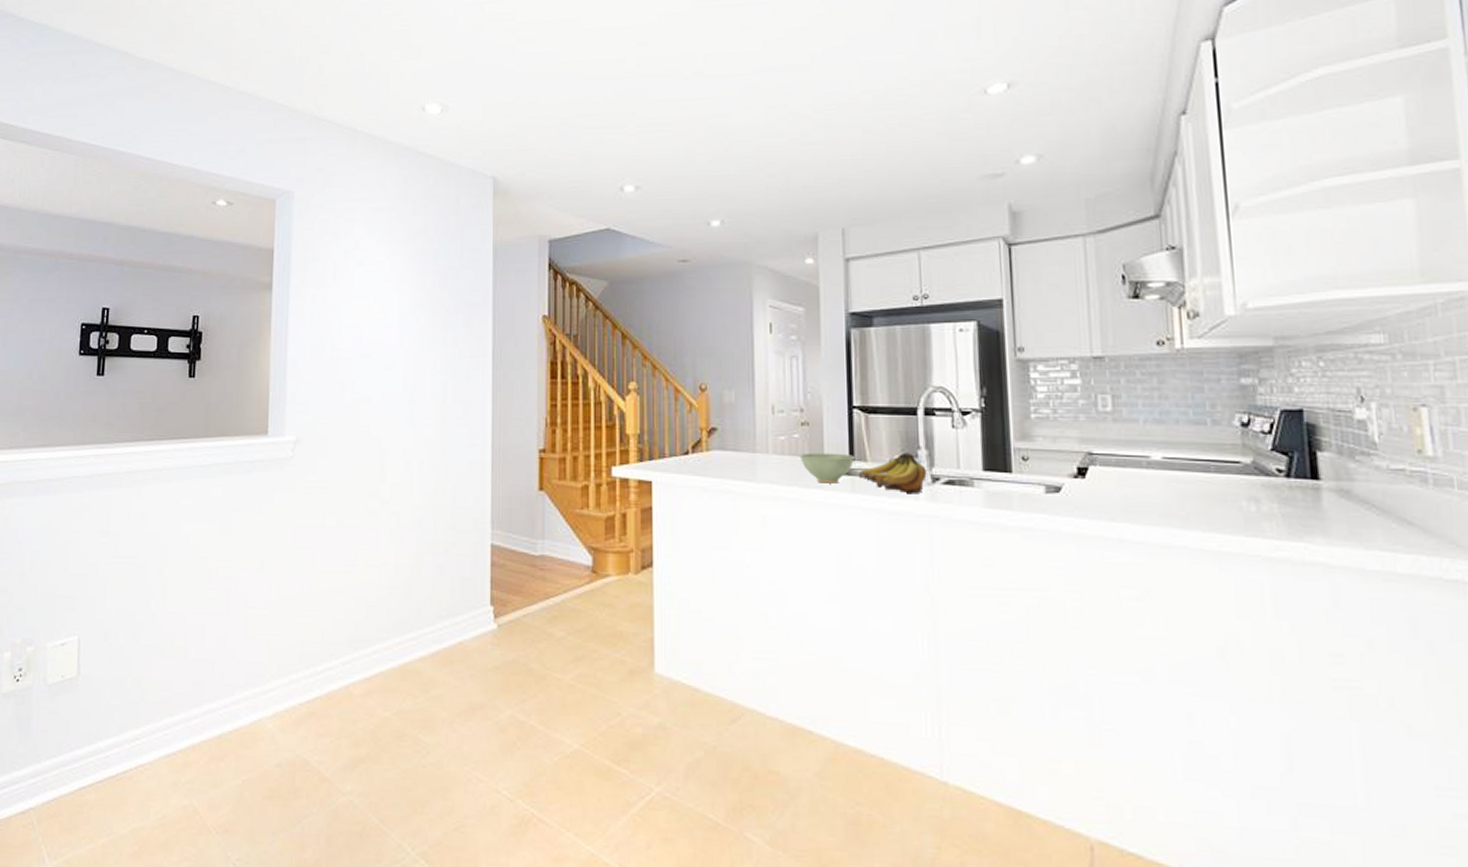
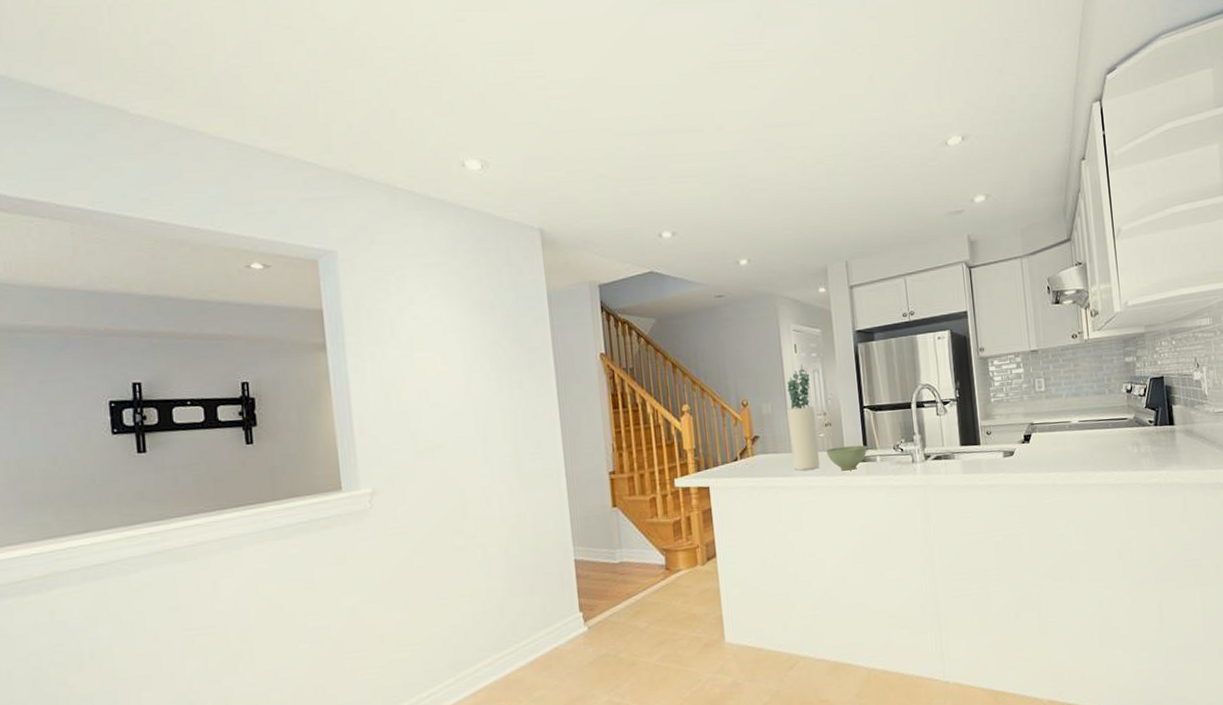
vase: none [753,347,792,477] -> present [786,364,821,471]
fruit: present [858,452,927,493] -> none [871,438,921,470]

